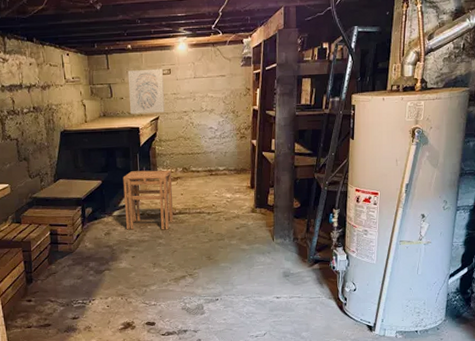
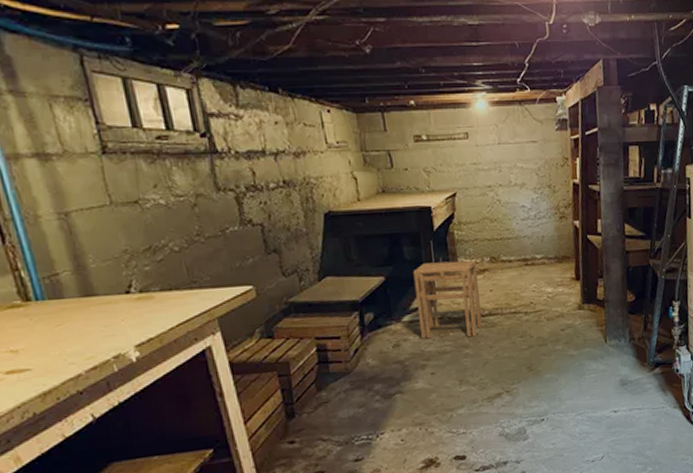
wall art: present [127,68,165,114] -> none [411,131,463,189]

